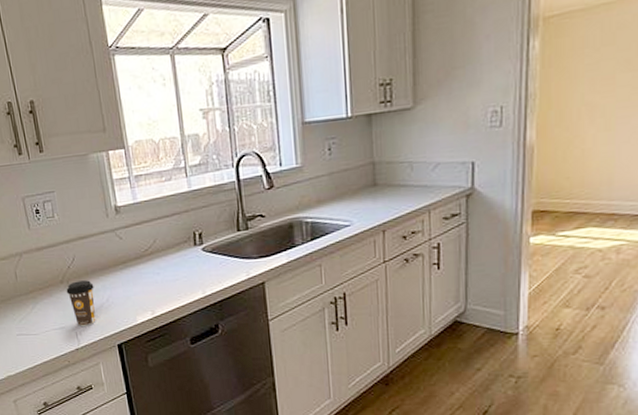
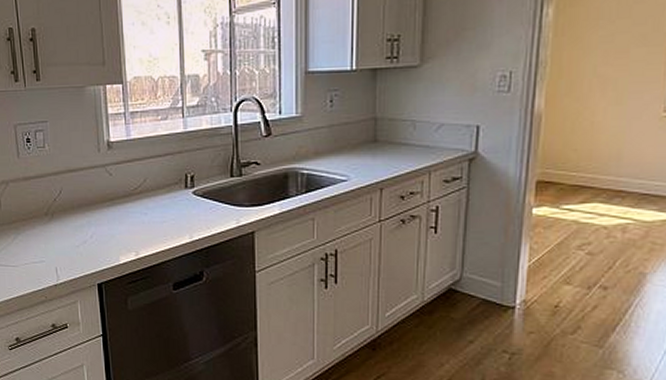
coffee cup: present [66,280,96,326] -> none [50,214,79,262]

